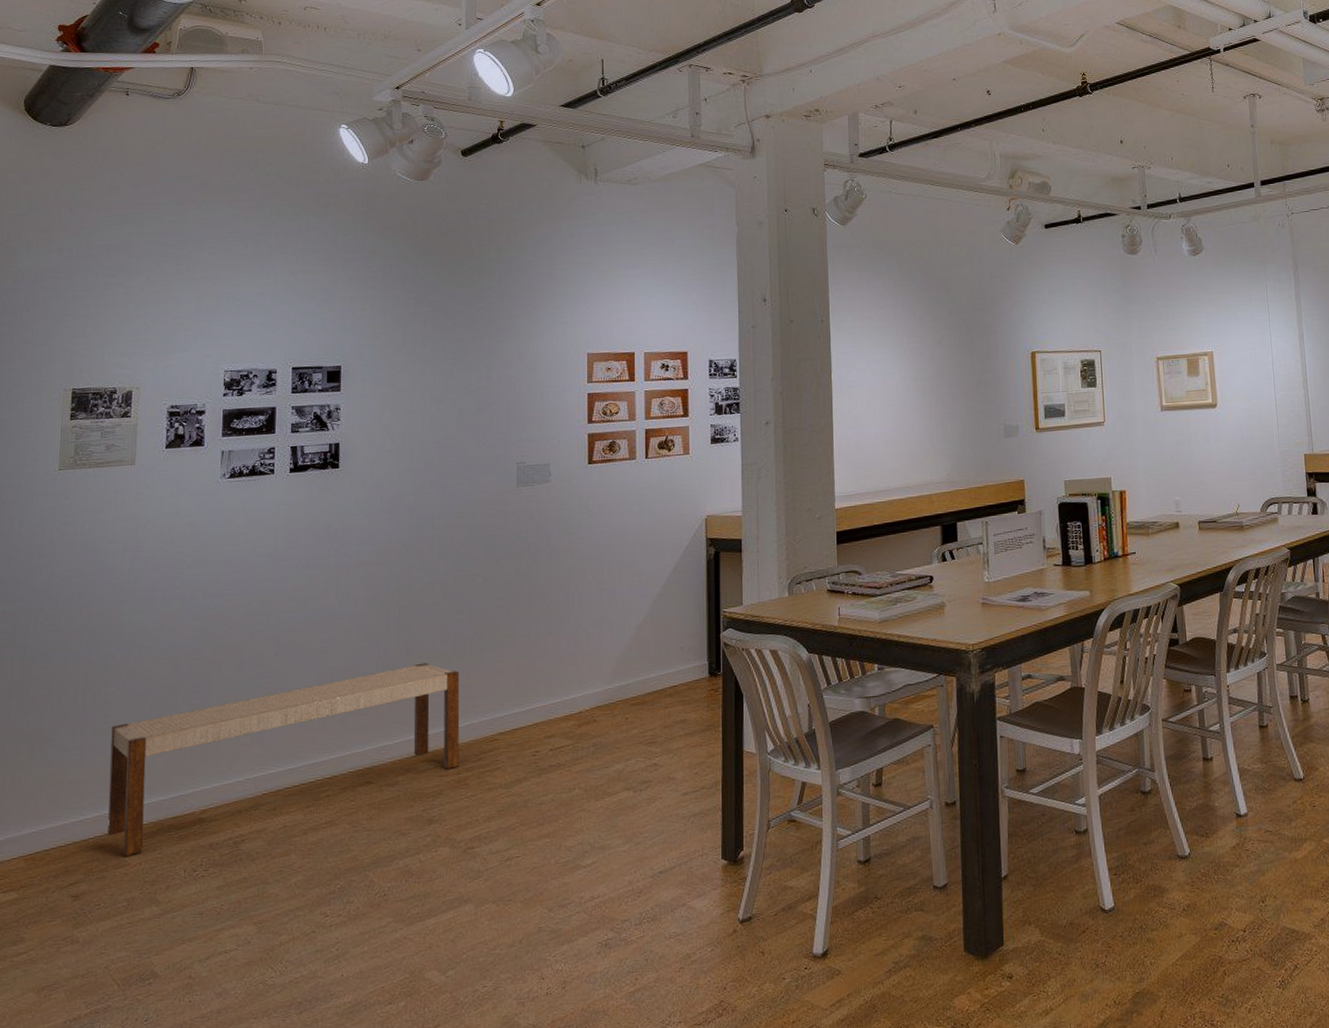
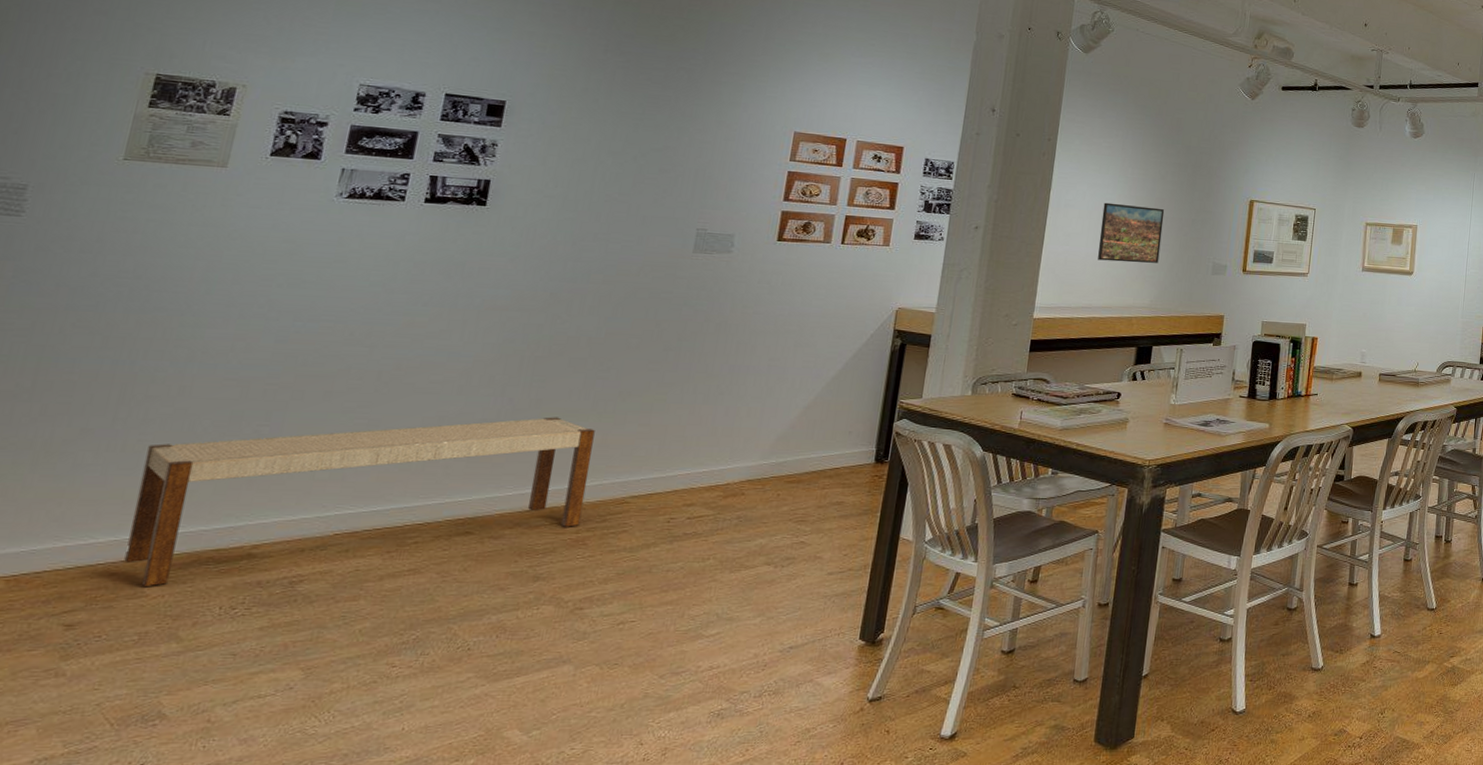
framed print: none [885,375,949,439] -> present [1098,202,1165,263]

